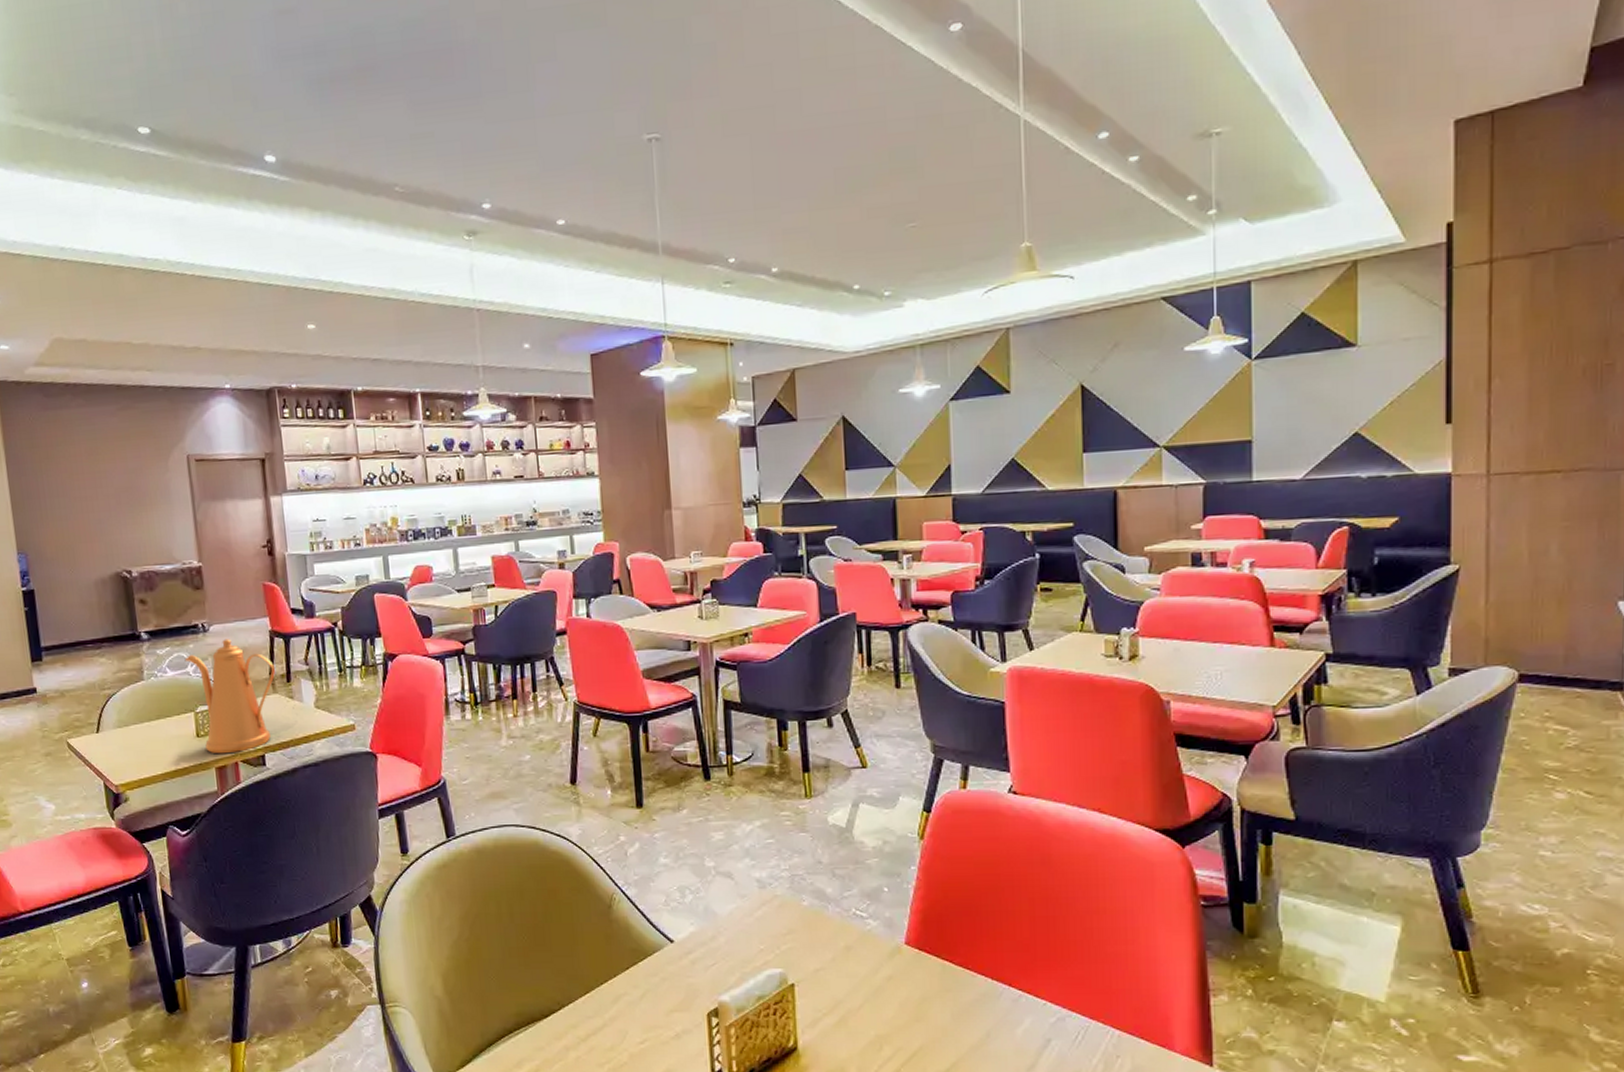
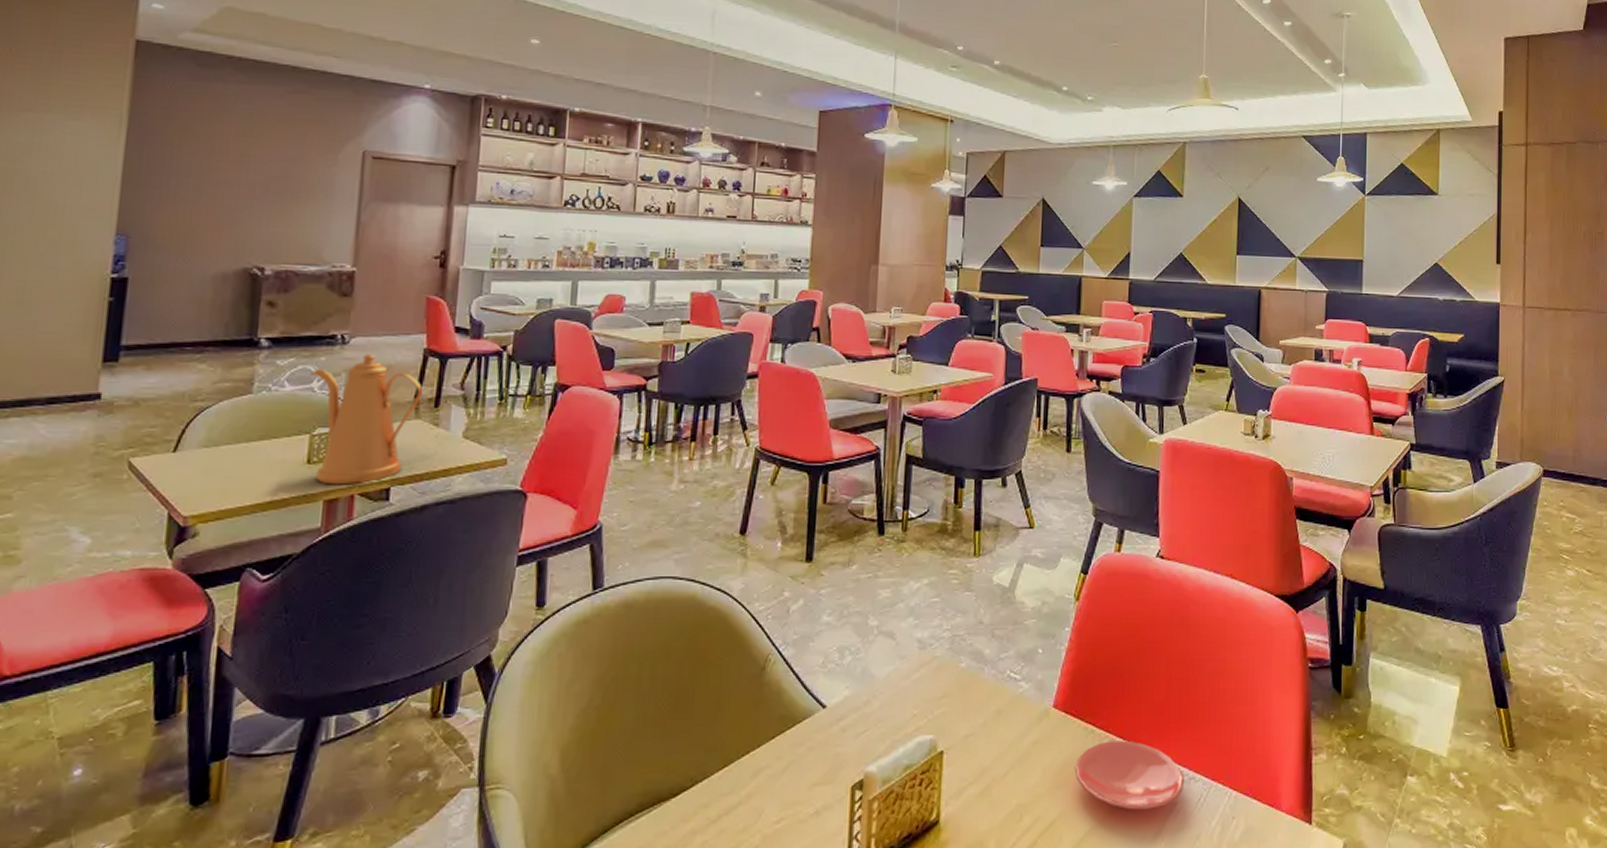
saucer: none [933,977,1058,1045] -> present [1074,740,1184,810]

